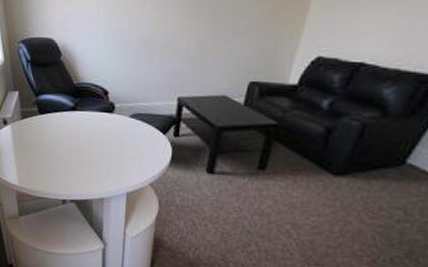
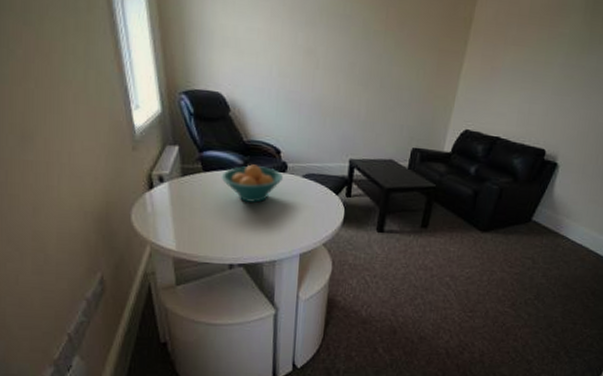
fruit bowl: none [54,106,111,143] -> present [221,164,283,203]

